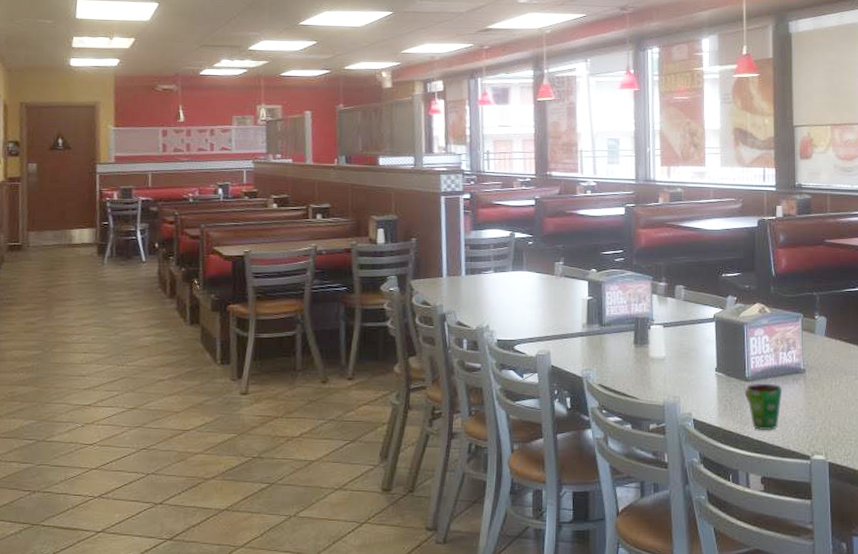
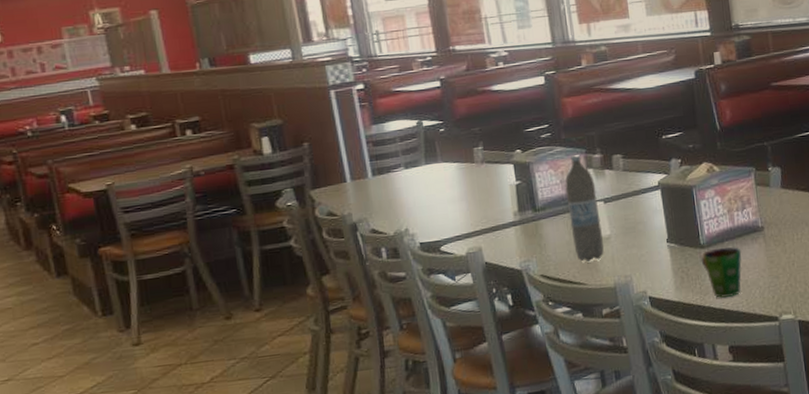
water bottle: none [630,280,658,378] -> present [565,154,604,262]

